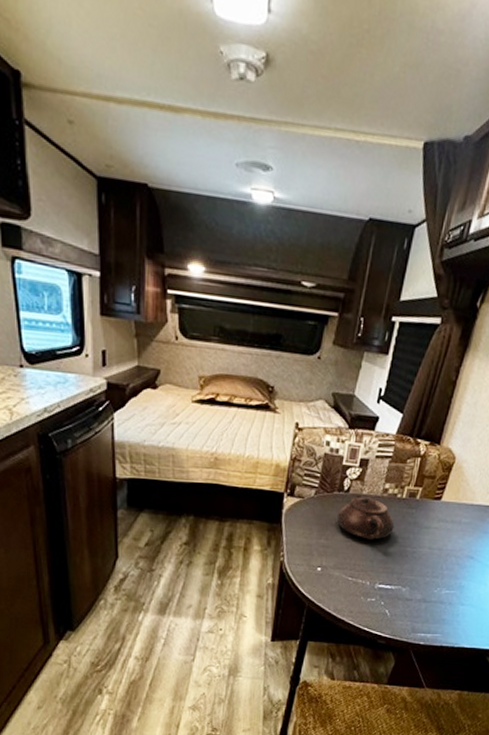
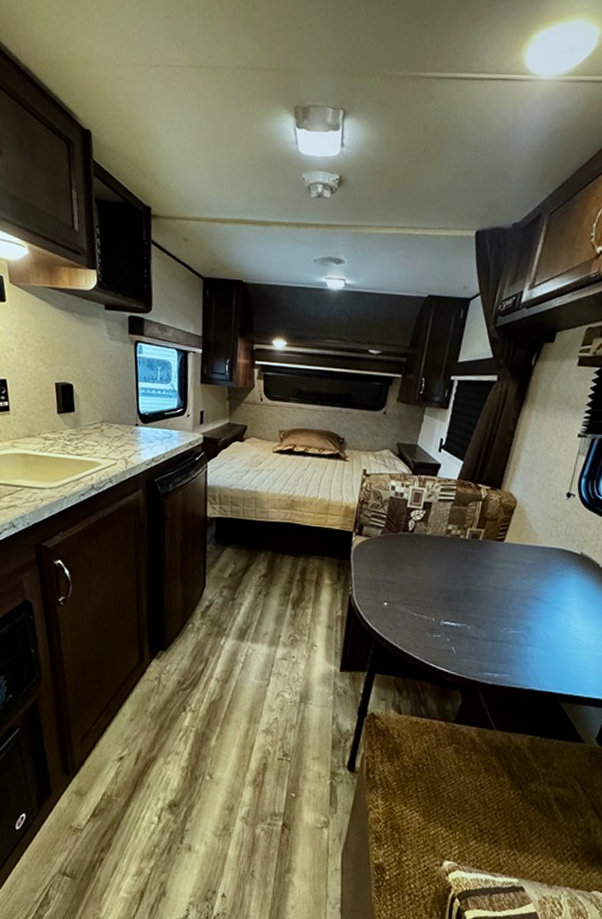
teapot: present [337,494,395,540] -> none [402,534,458,578]

